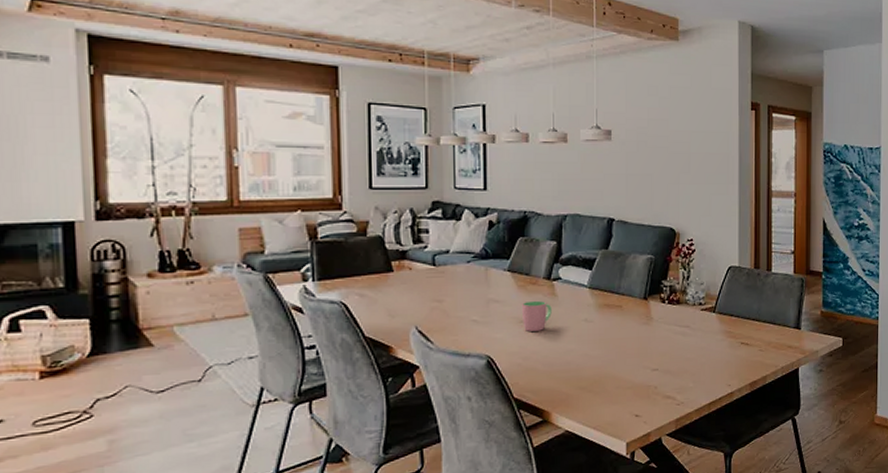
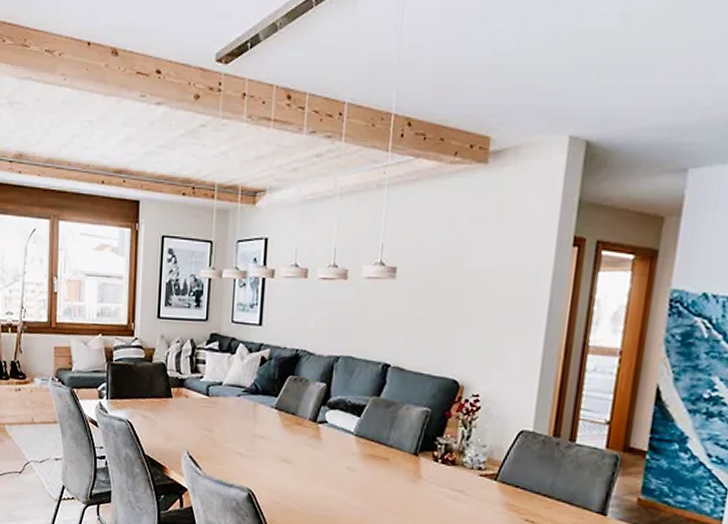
cup: present [521,300,552,331] -> none [284,441,315,473]

